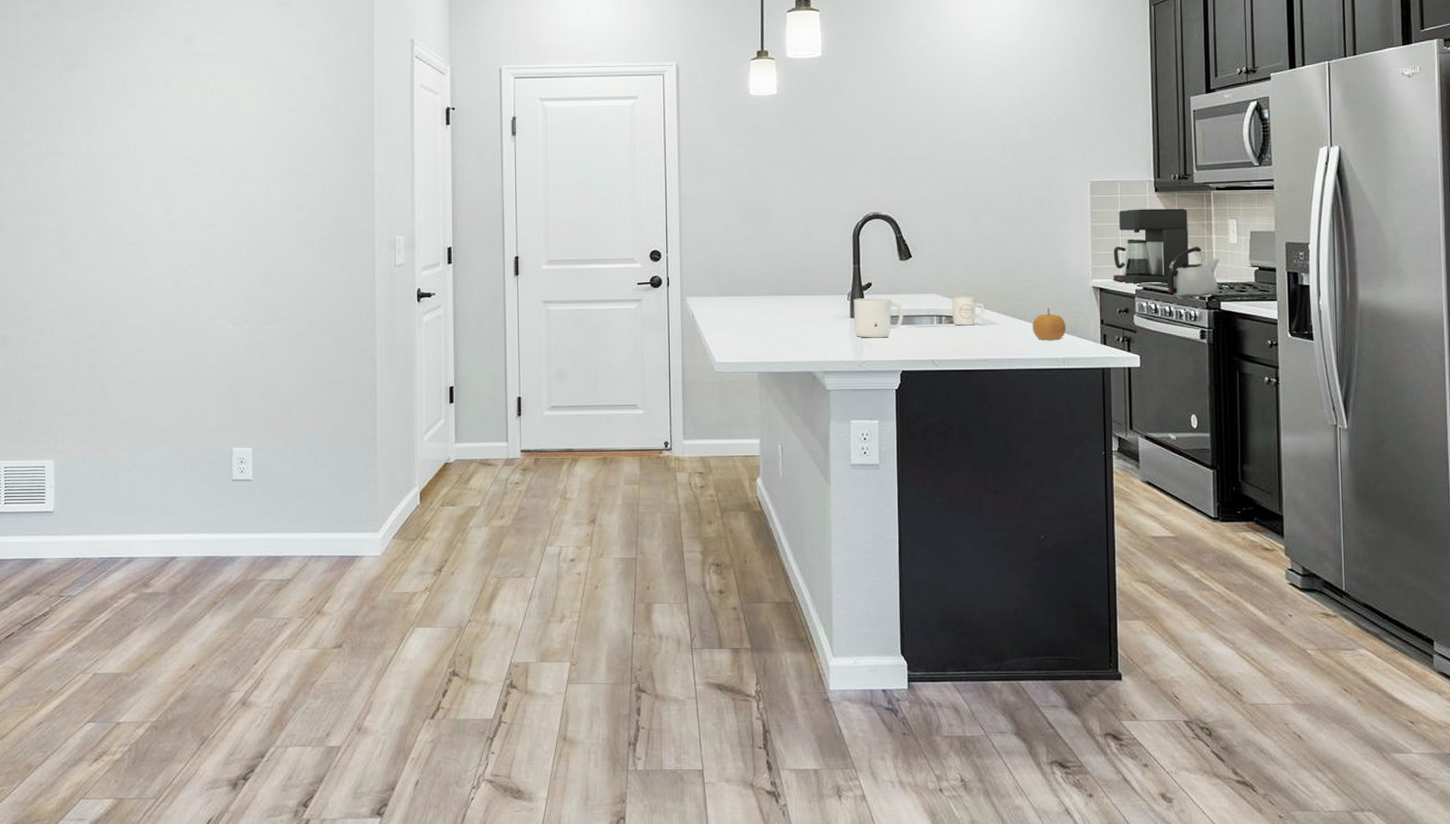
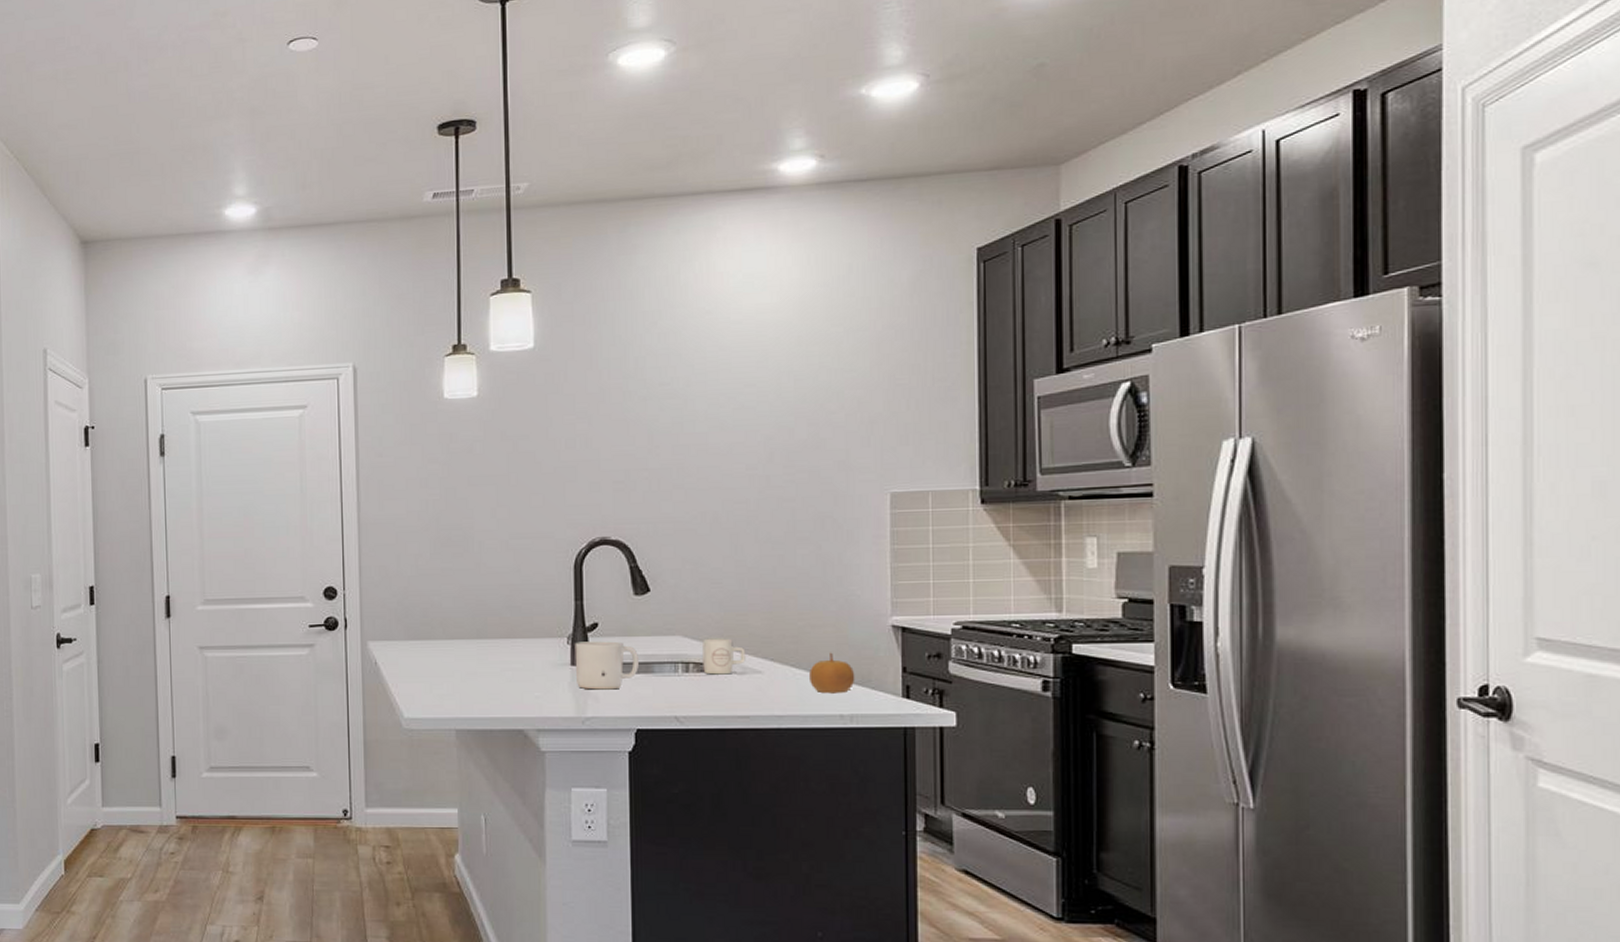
coffee maker: present [1113,208,1189,284] -> none [920,524,1028,621]
kettle: present [1166,246,1221,300] -> none [995,572,1072,642]

